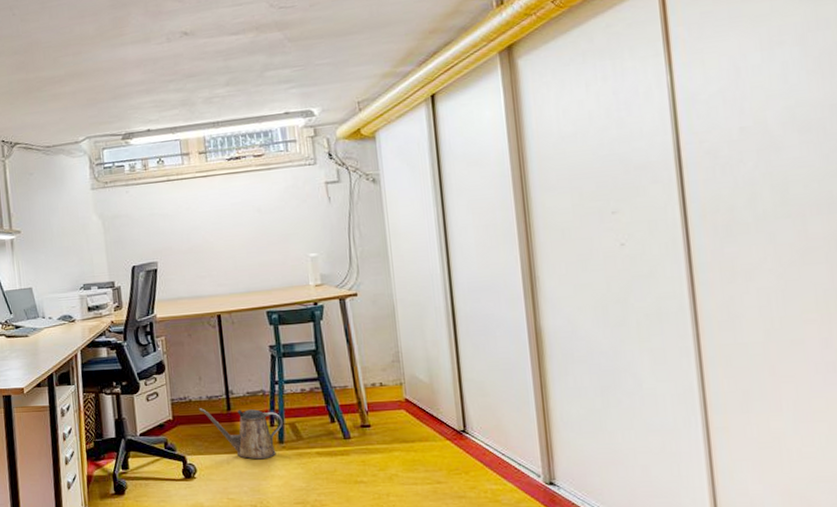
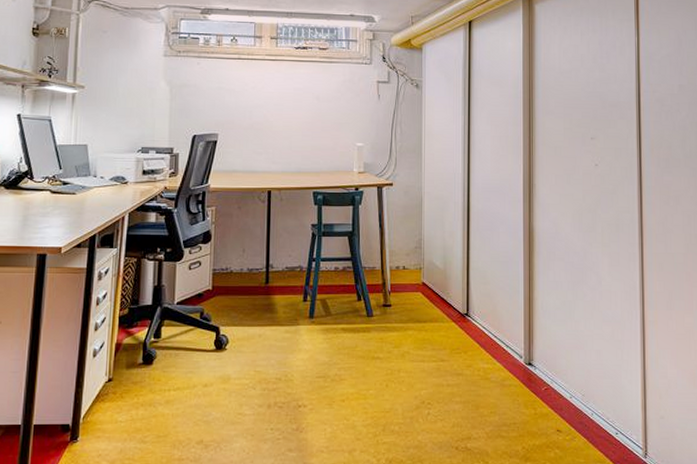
watering can: present [199,408,283,460] -> none [239,280,315,333]

